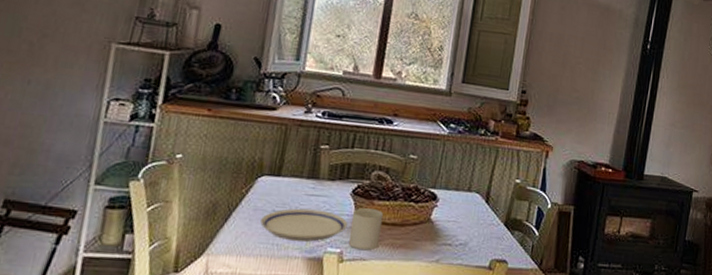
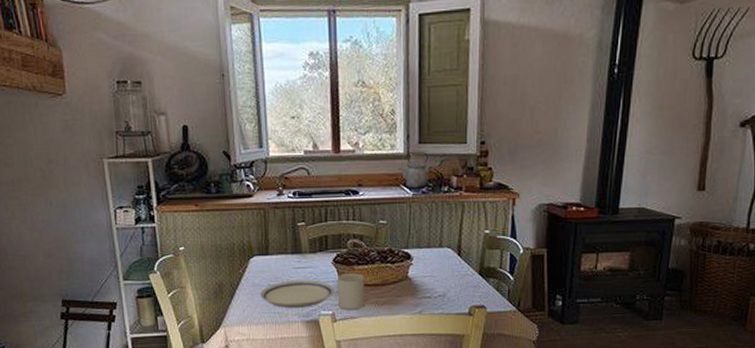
kettle: none [438,89,470,129] -> present [399,151,428,190]

